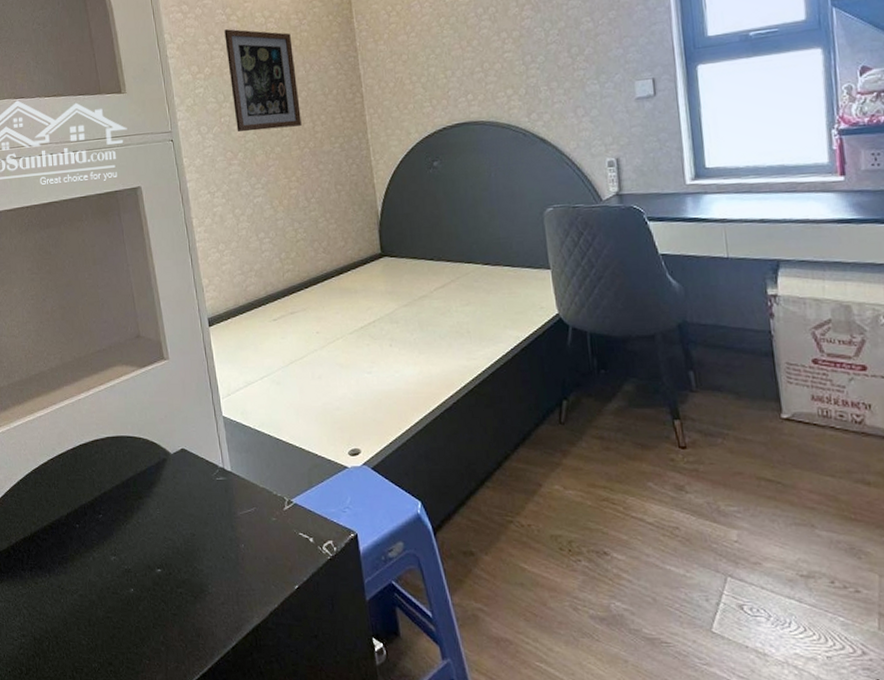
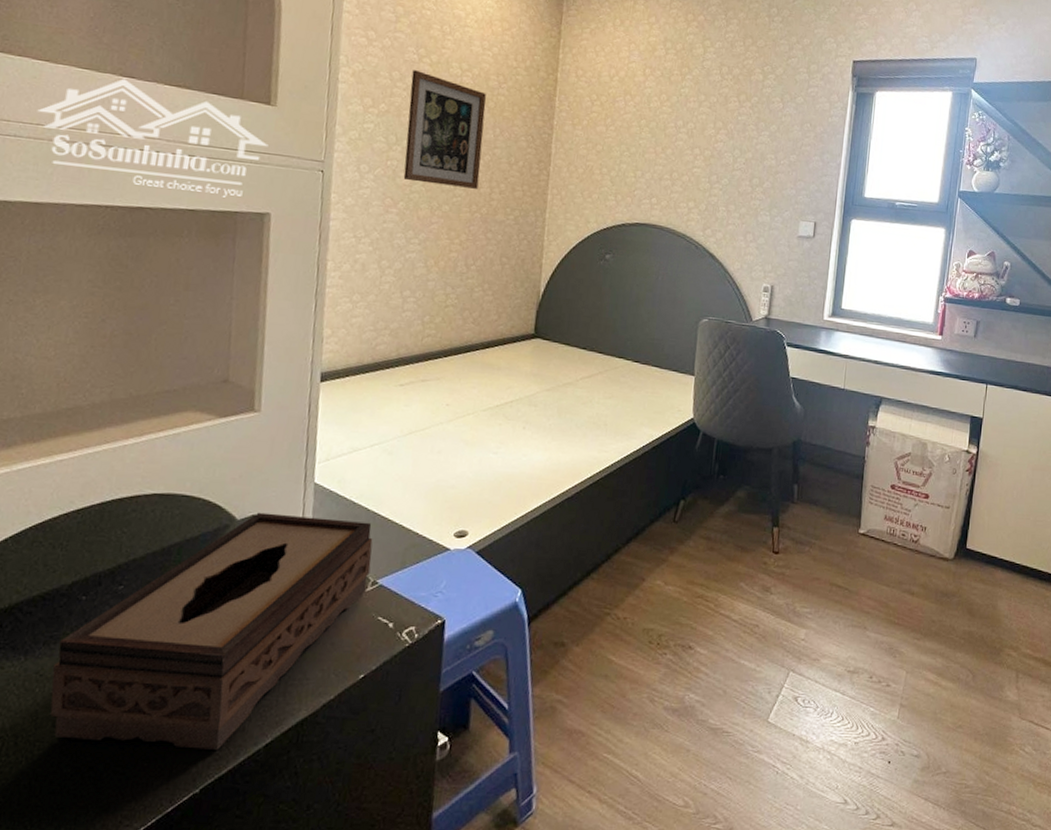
tissue box: none [68,446,284,651] -> present [50,512,373,750]

